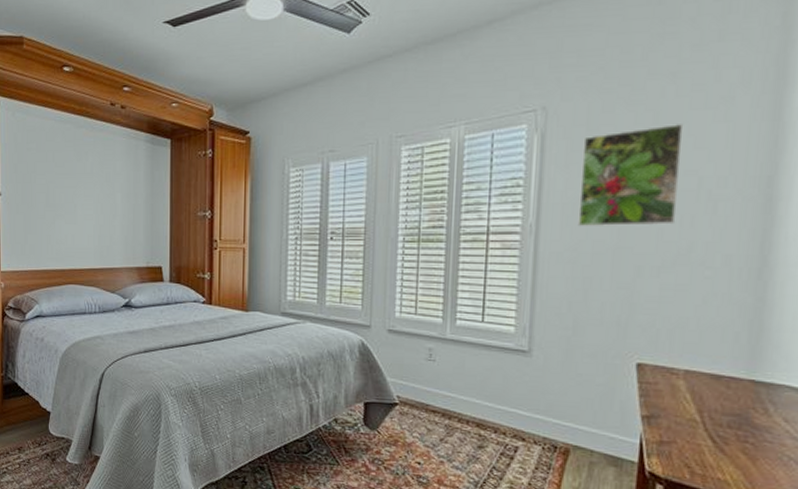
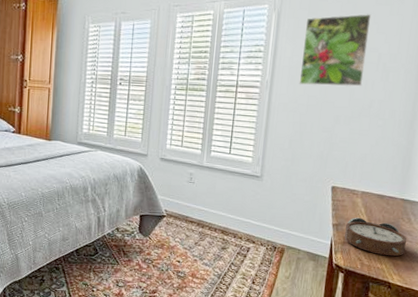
alarm clock: none [660,406,765,463] -> present [344,217,408,257]

